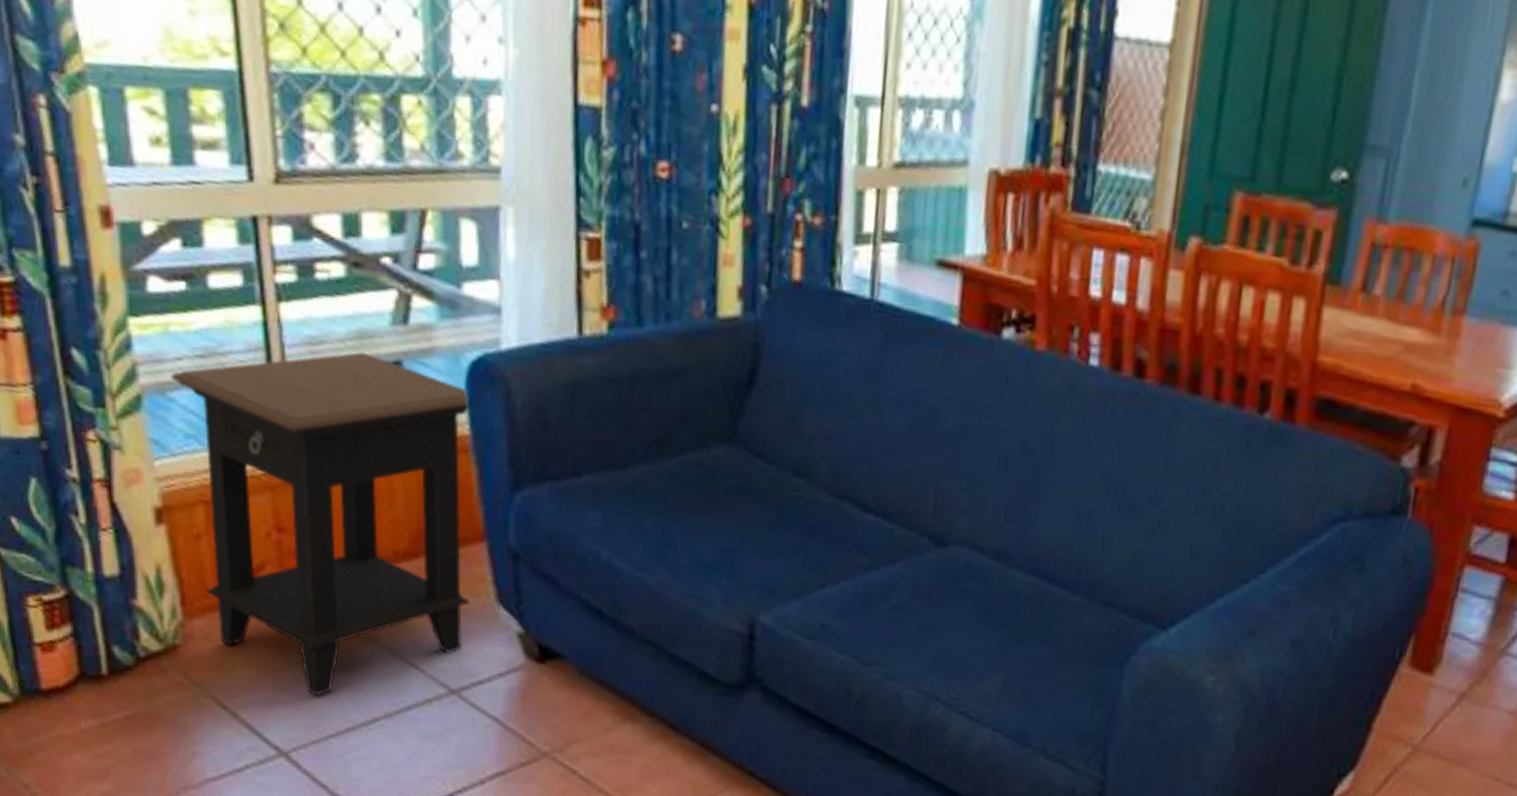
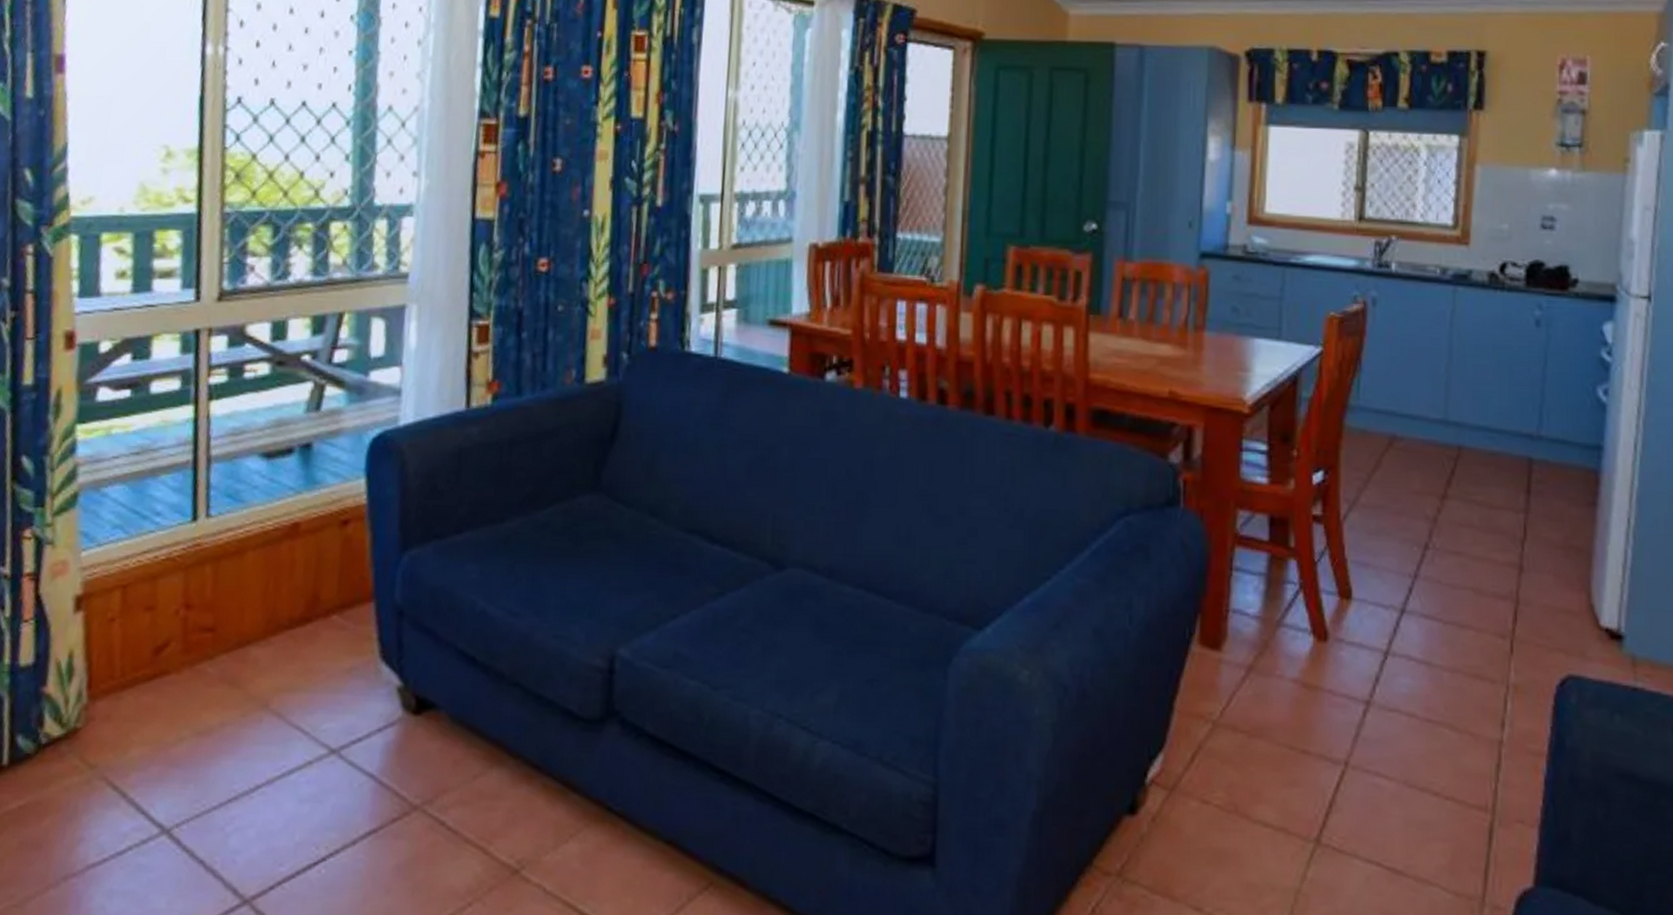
side table: present [171,351,471,696] -> none [106,437,370,768]

